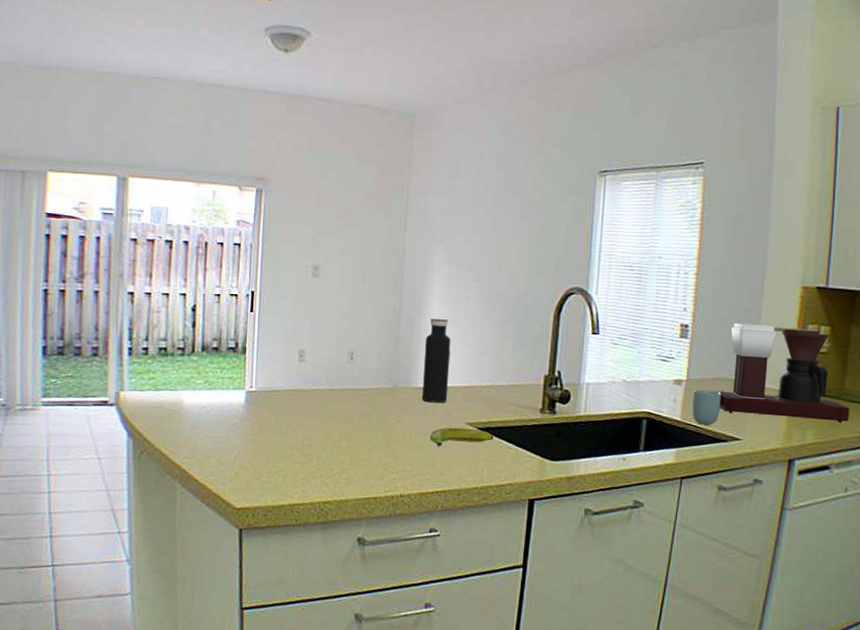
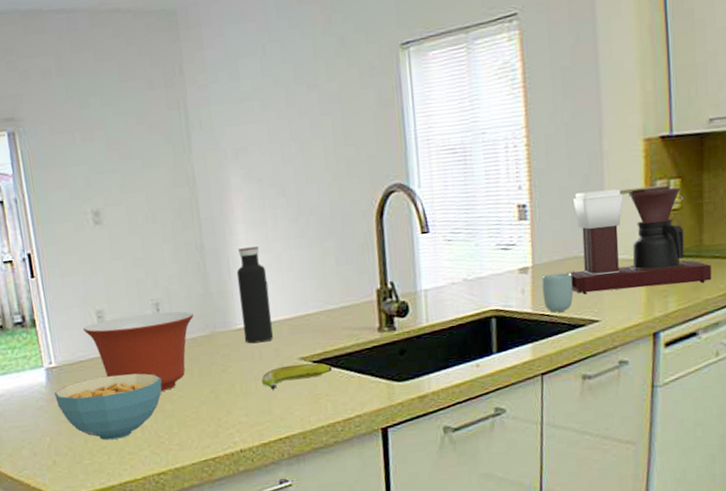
cereal bowl: none [249,407,343,465] -> present [54,373,162,440]
mixing bowl: none [285,359,382,430] -> present [83,311,194,391]

